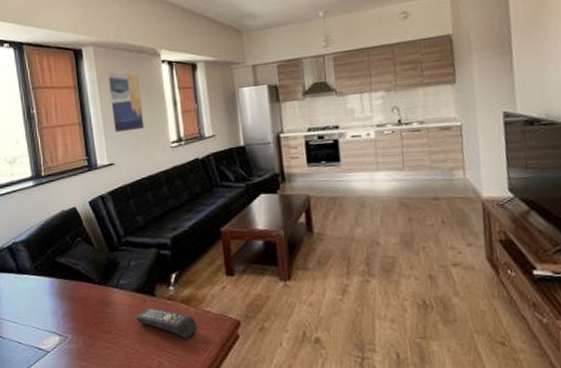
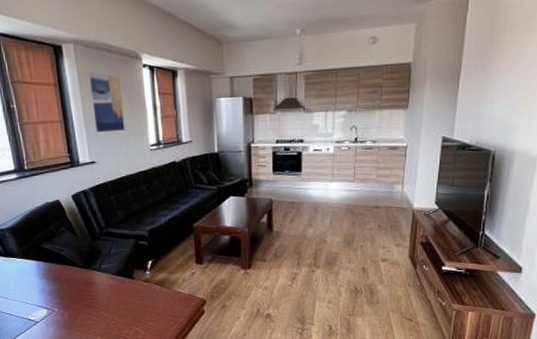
remote control: present [136,307,197,340] -> none [116,288,169,314]

